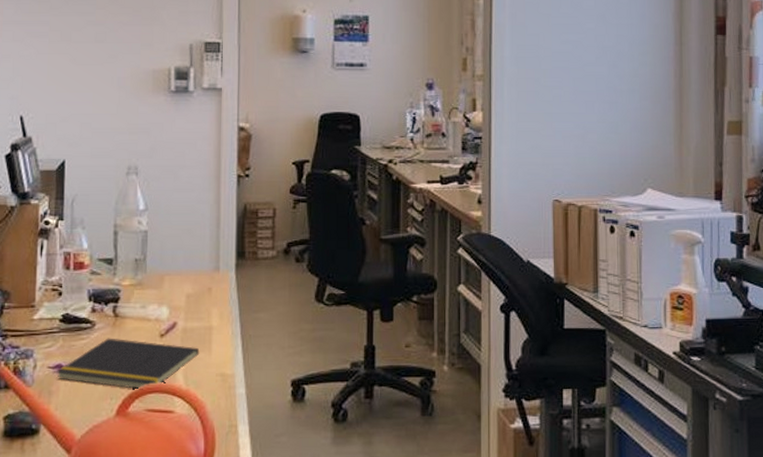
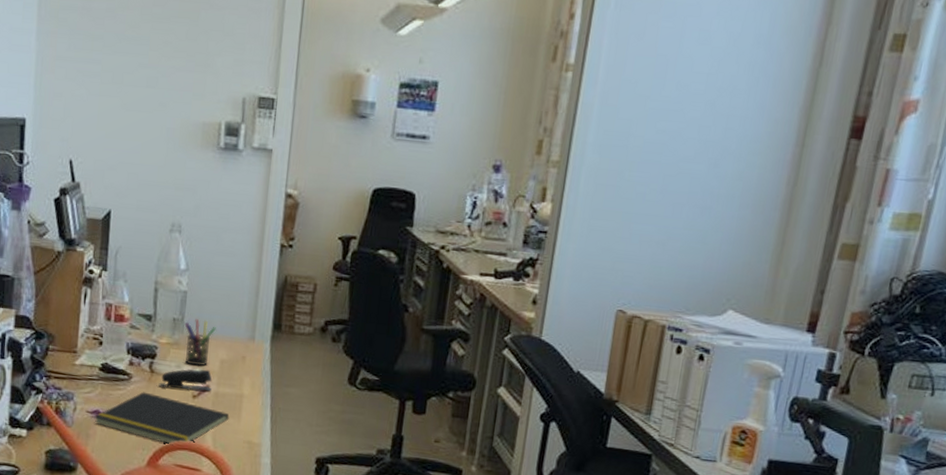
stapler: none [124,306,179,330] -> present [158,369,212,391]
pen holder: none [147,257,180,304] -> present [184,319,216,367]

